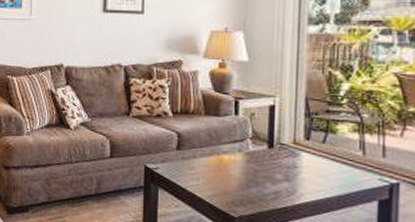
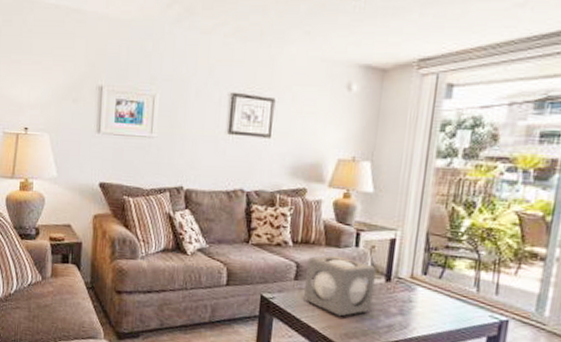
speaker: none [188,124,258,185] -> present [304,255,376,317]

